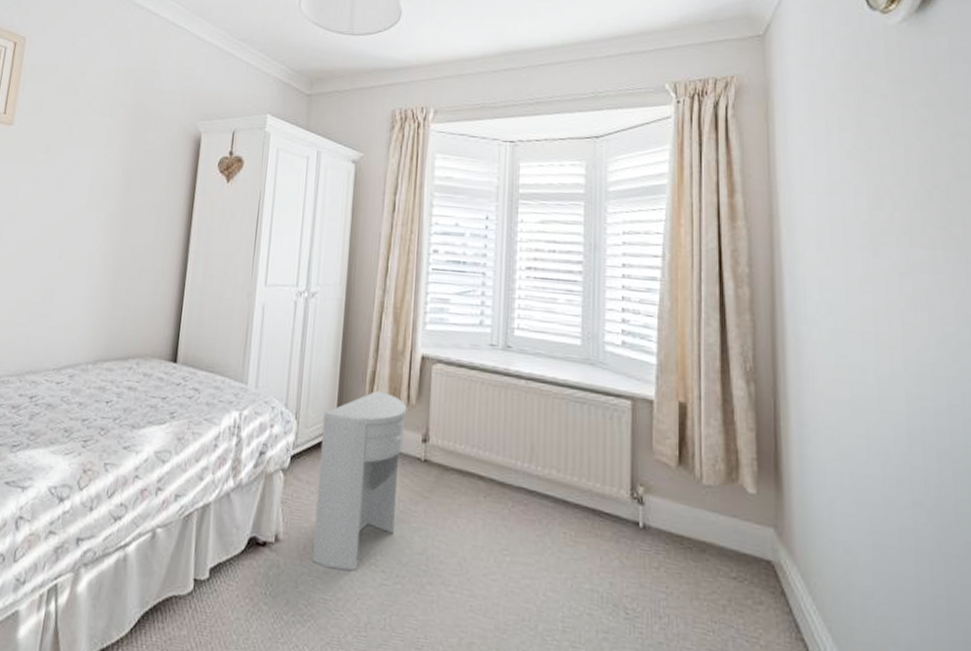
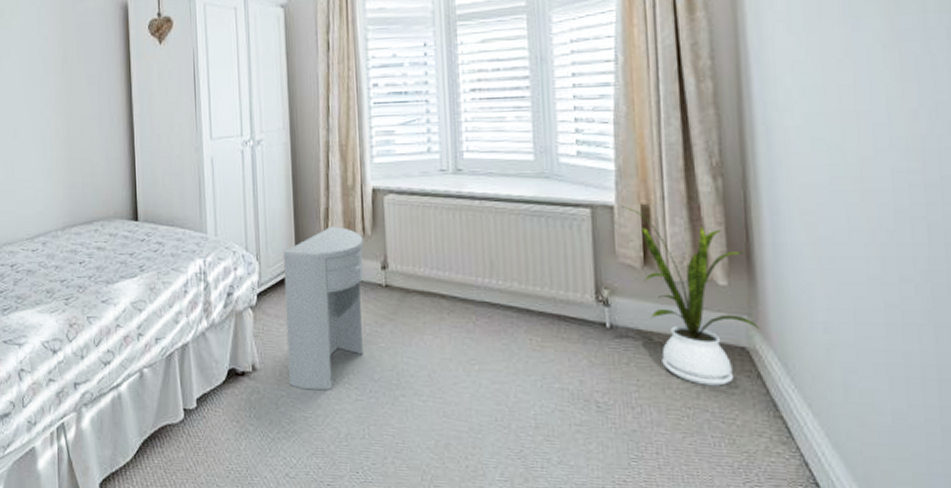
house plant: none [659,400,786,601] -> present [620,205,761,386]

